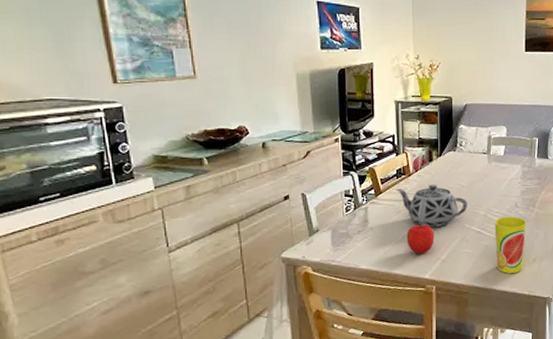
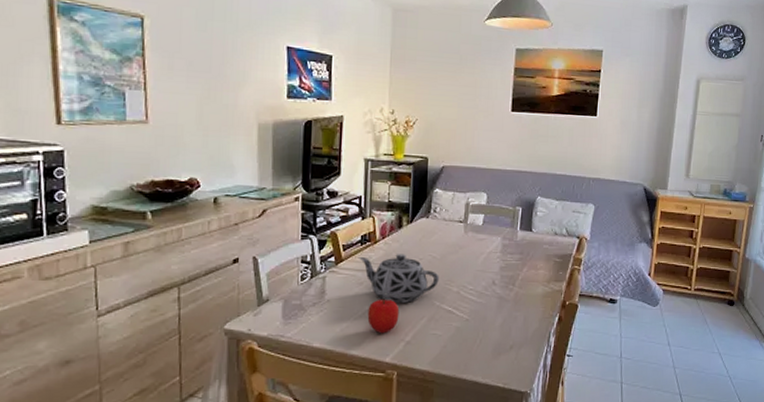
cup: present [495,216,526,273] -> none [468,295,504,361]

